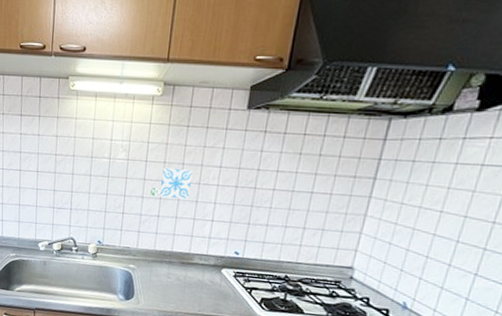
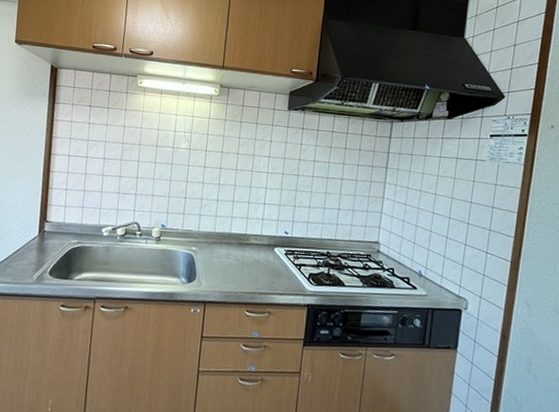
decorative tile: present [151,167,193,199] -> none [210,156,247,184]

